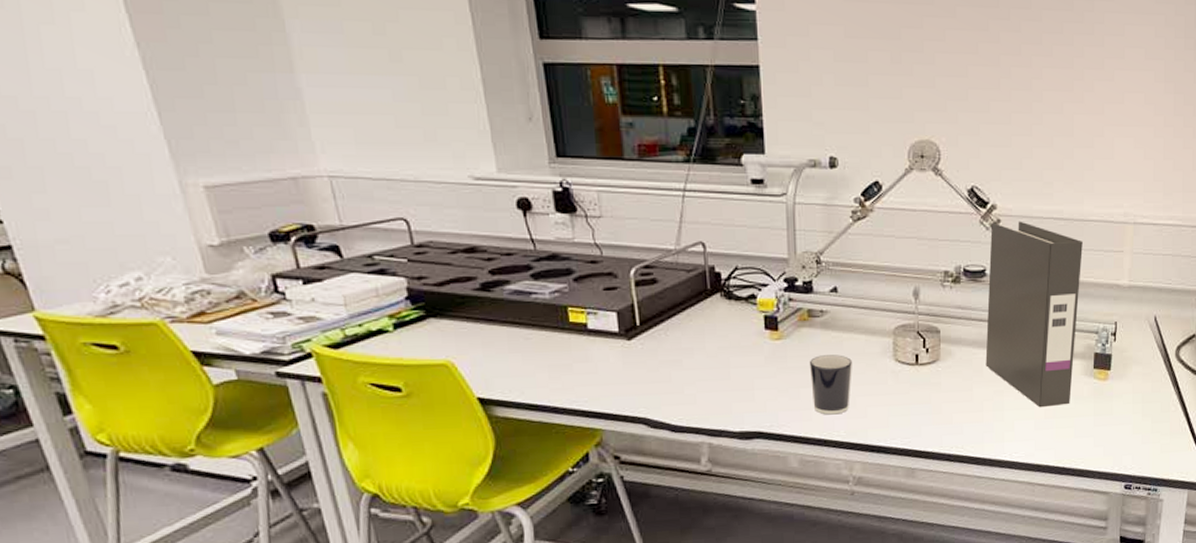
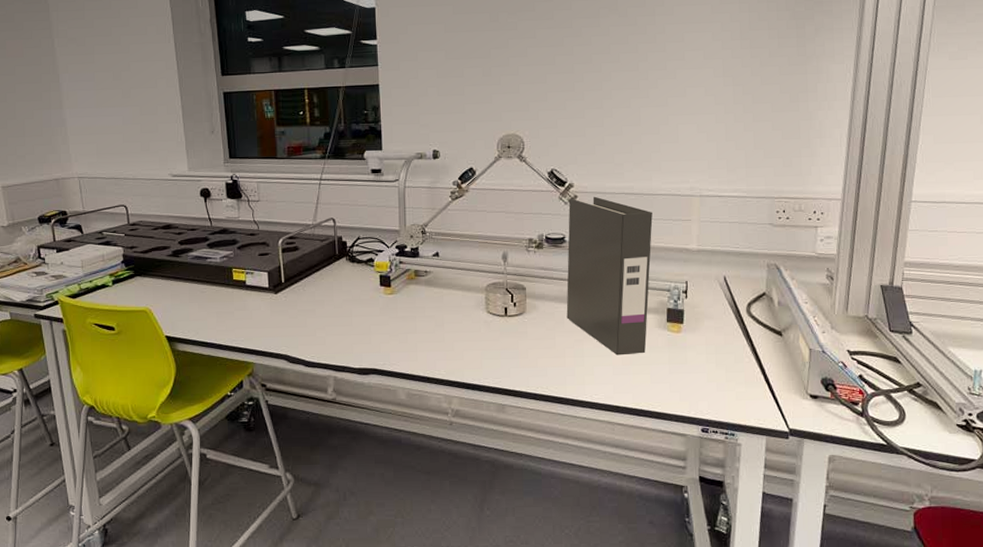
mug: present [809,355,852,415] -> none [415,307,451,357]

